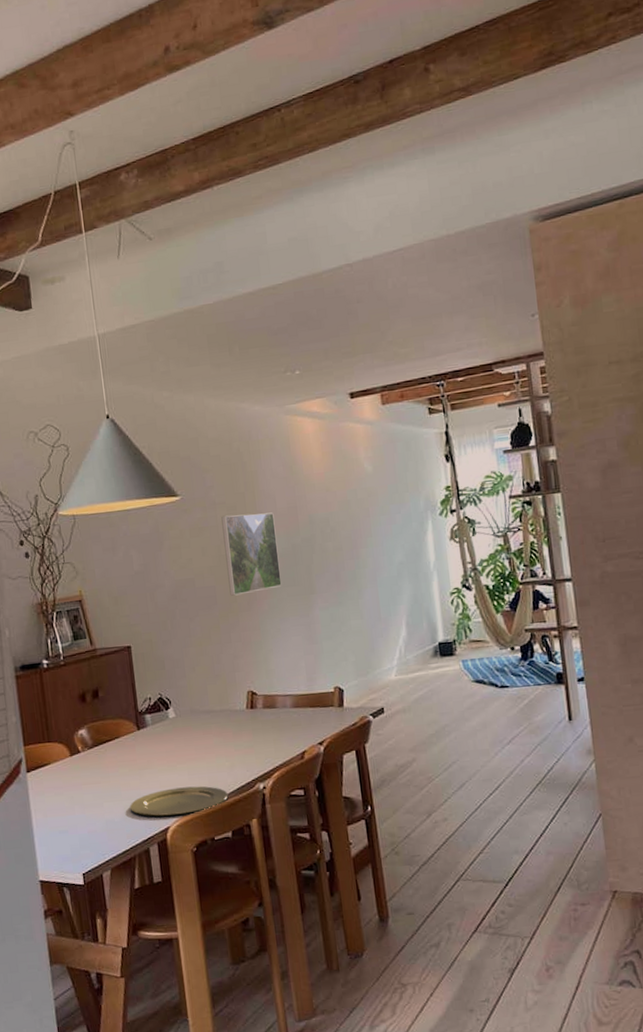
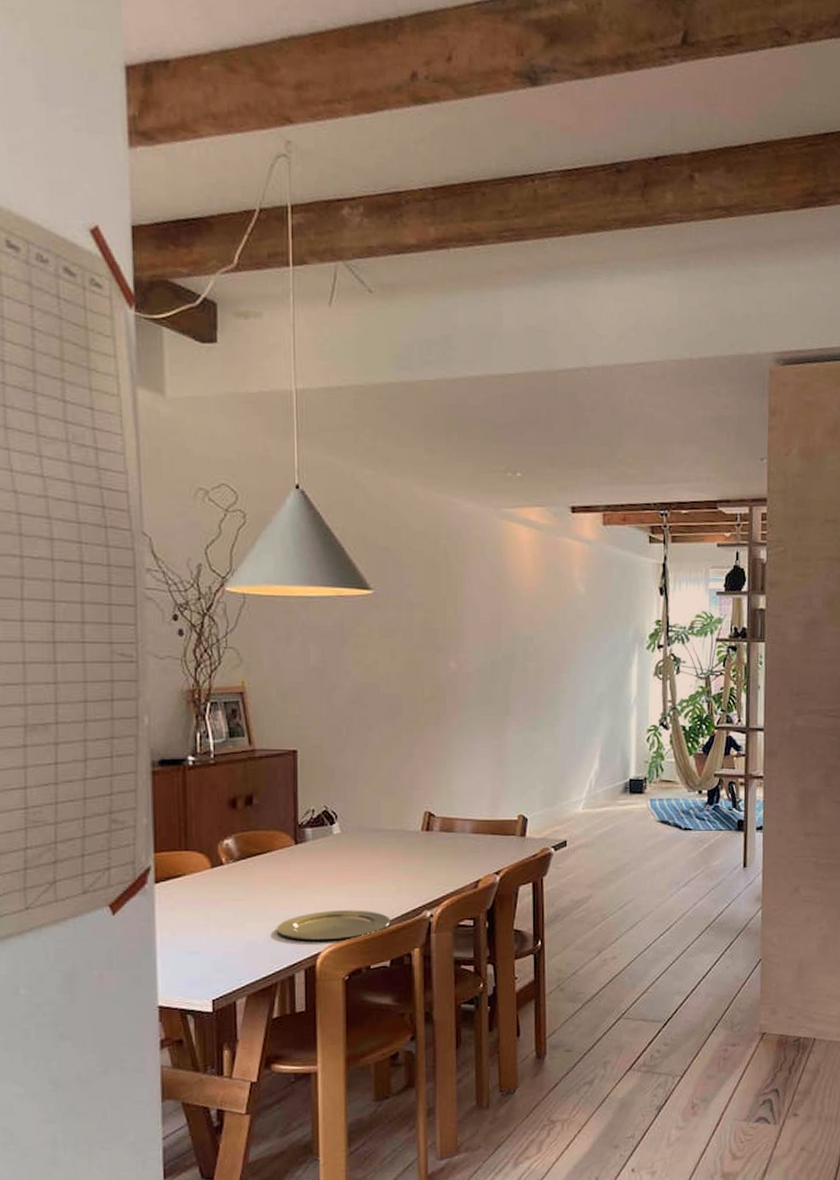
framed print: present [221,512,282,596] -> none [417,618,475,707]

